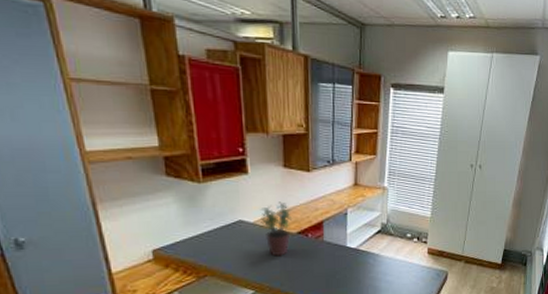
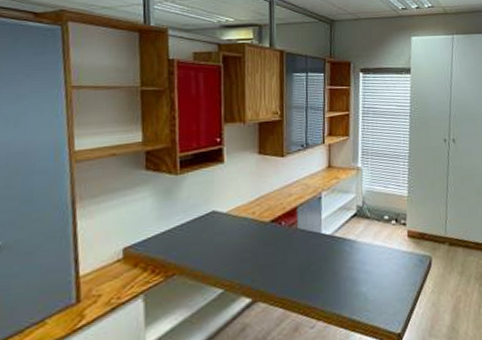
potted plant: present [260,202,293,257] -> none [234,189,266,249]

